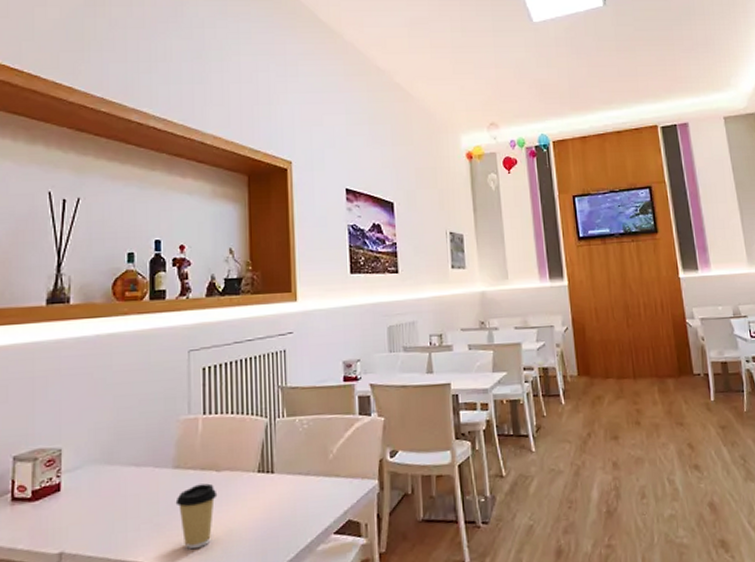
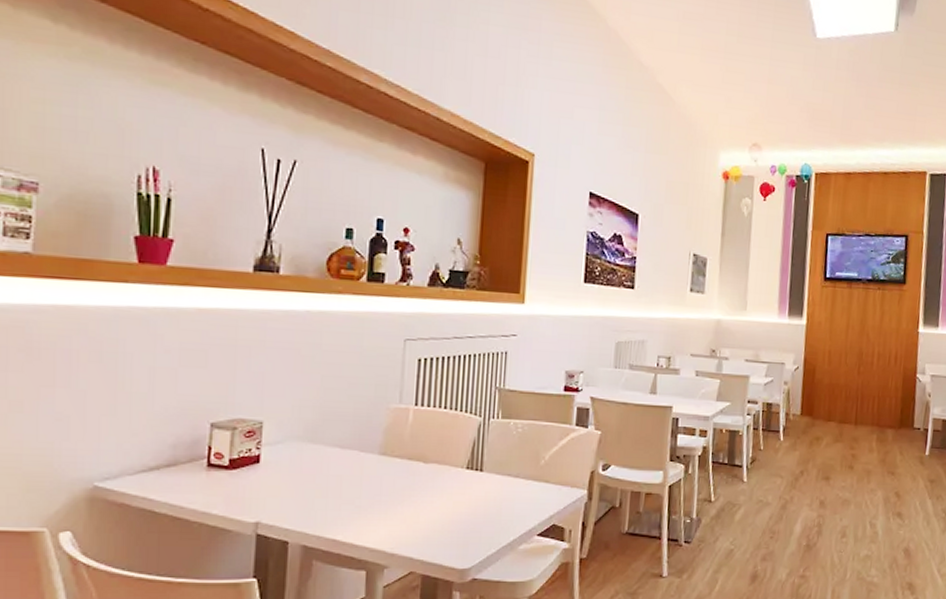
coffee cup: present [175,483,218,550] -> none [379,473,423,534]

